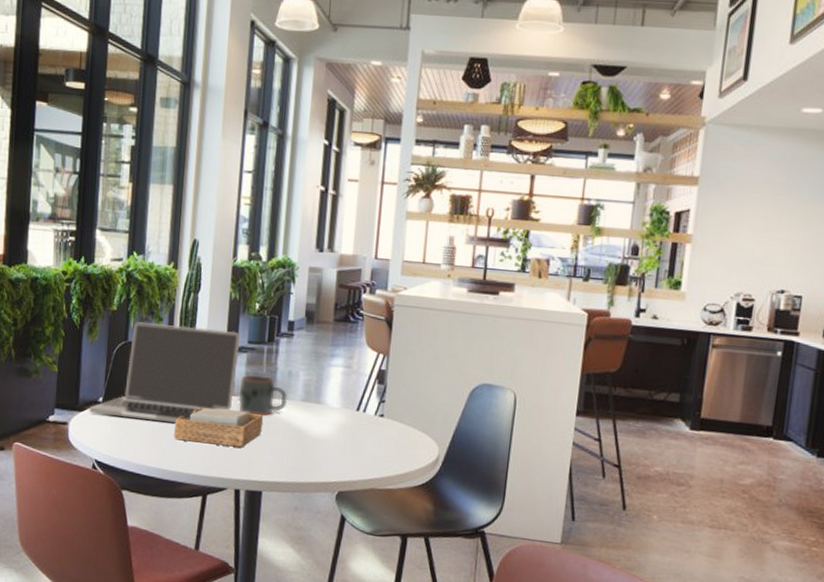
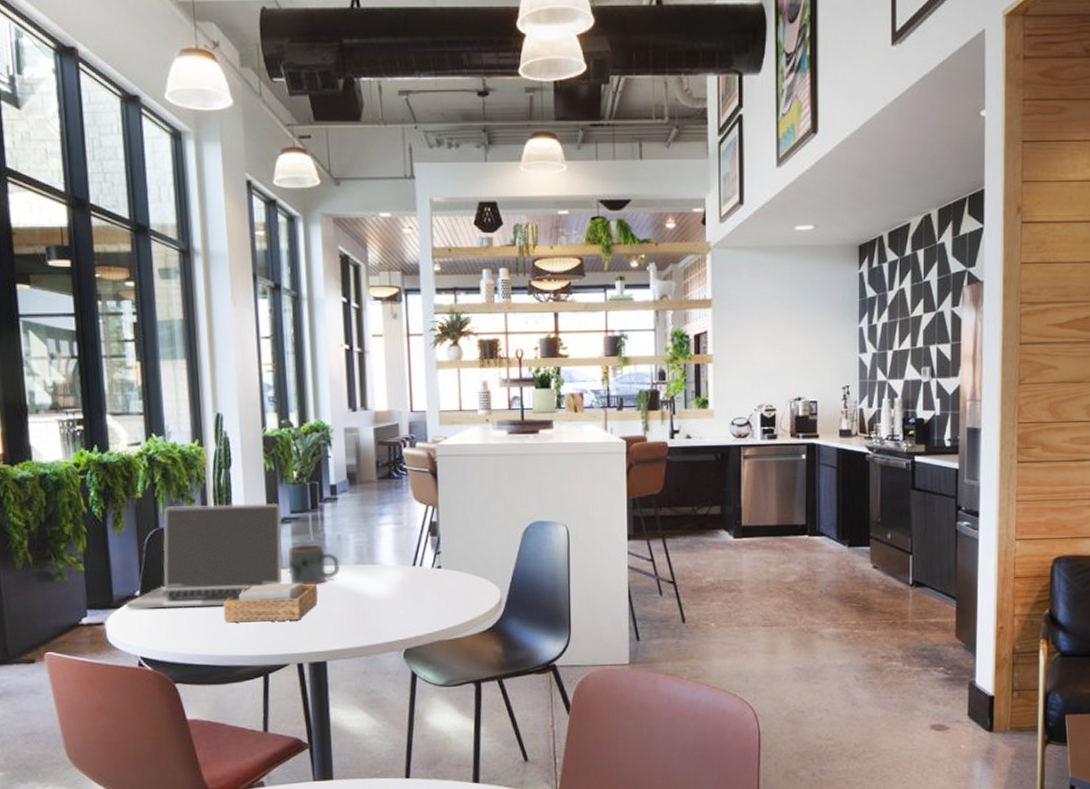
planter: none [493,232,522,277] -> present [530,371,558,415]

